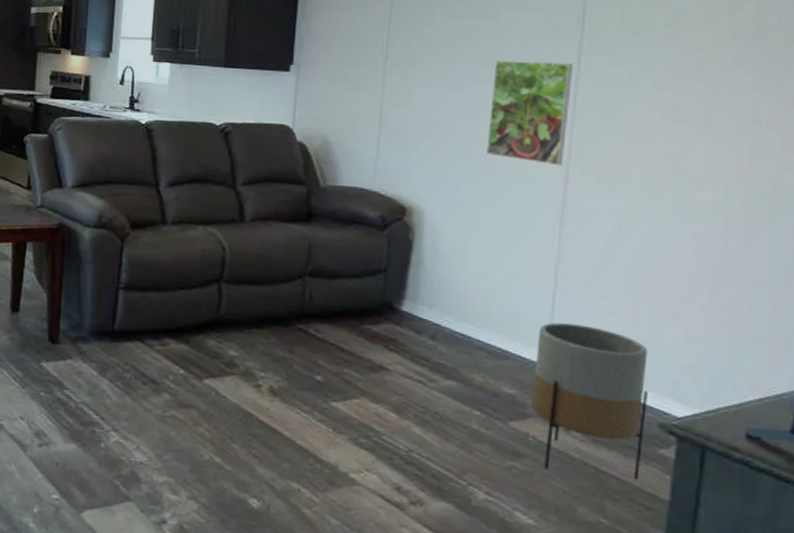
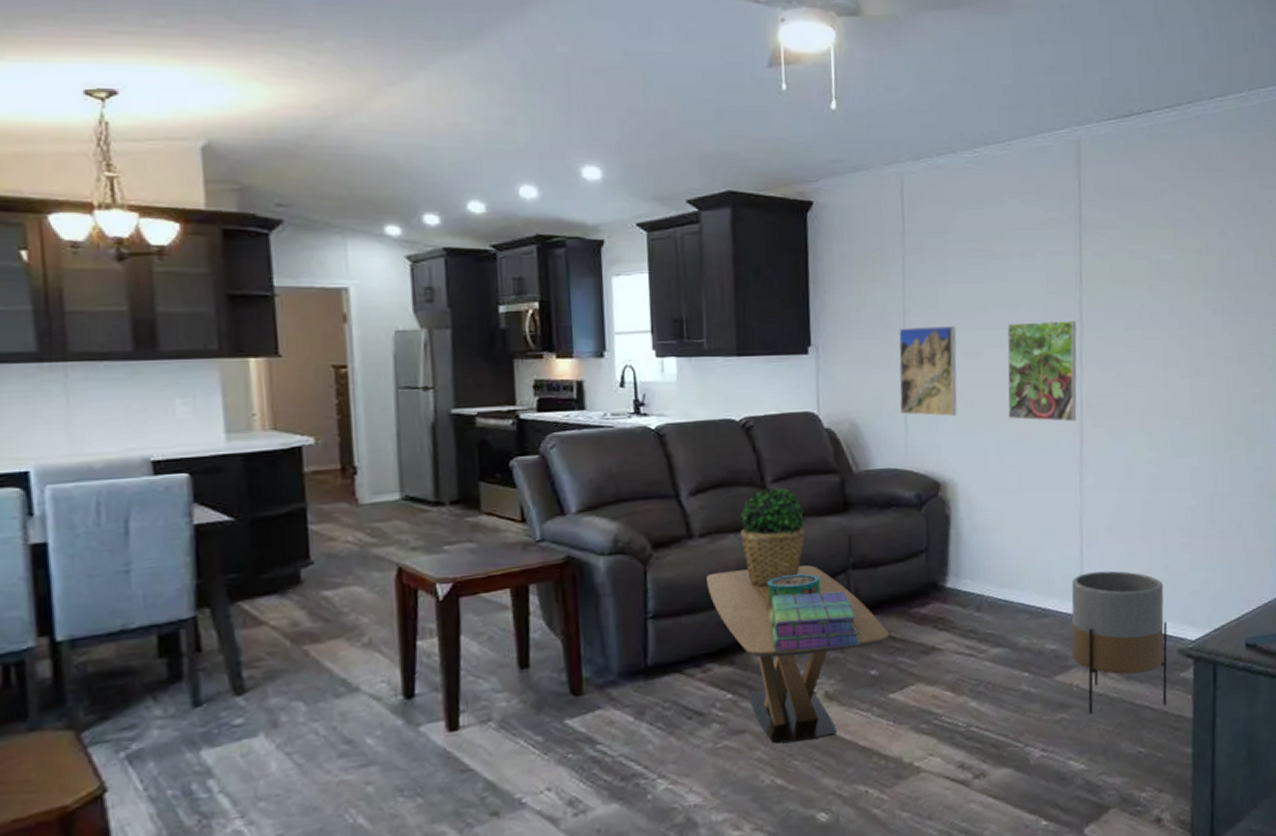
coffee table: none [173,258,339,429] -> present [706,565,890,744]
potted plant: none [208,190,270,278] -> present [740,488,806,586]
stack of books: none [225,288,309,350] -> present [768,591,860,652]
decorative bowl: none [227,271,277,296] -> present [768,574,821,605]
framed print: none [373,55,440,145] -> present [899,326,957,417]

